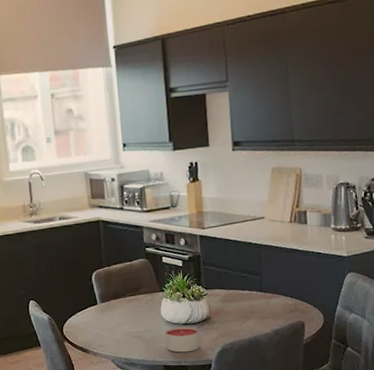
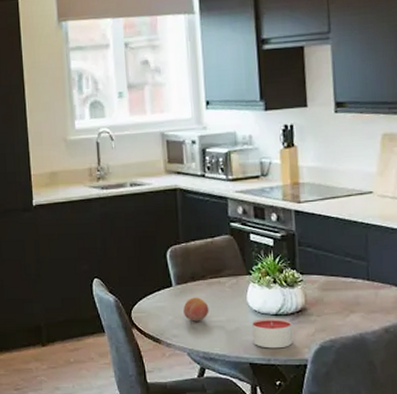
fruit: none [107,312,129,333] -> present [183,297,209,322]

